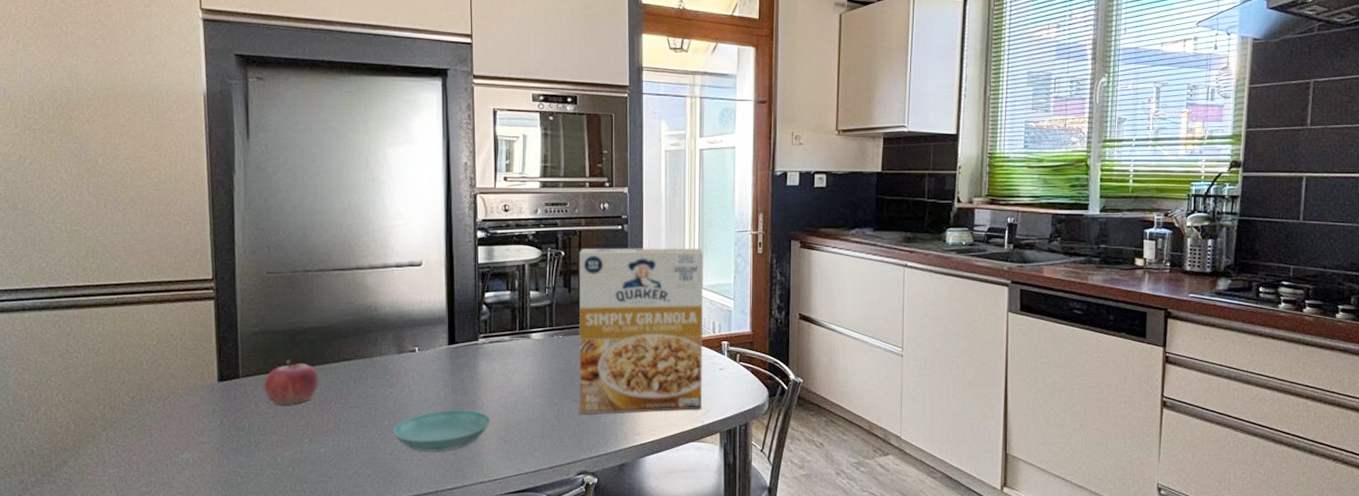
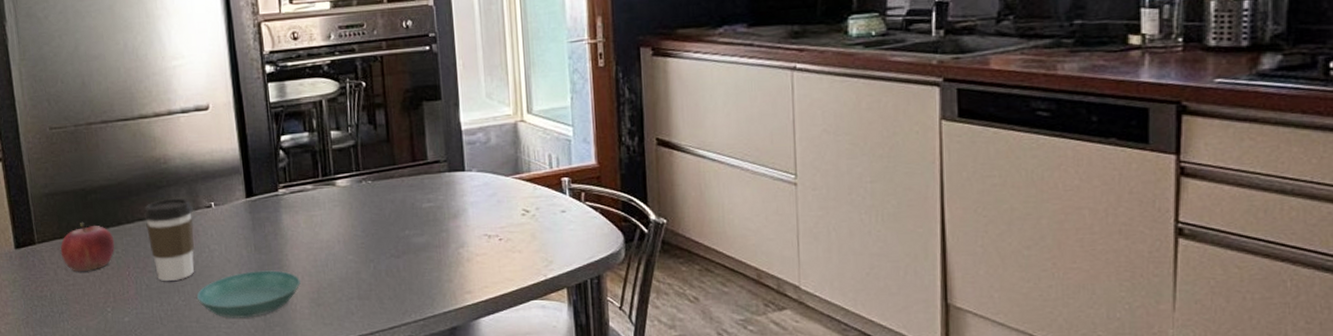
coffee cup: none [349,342,397,416] -> present [143,197,194,281]
cereal box: present [578,247,704,415] -> none [382,66,543,272]

